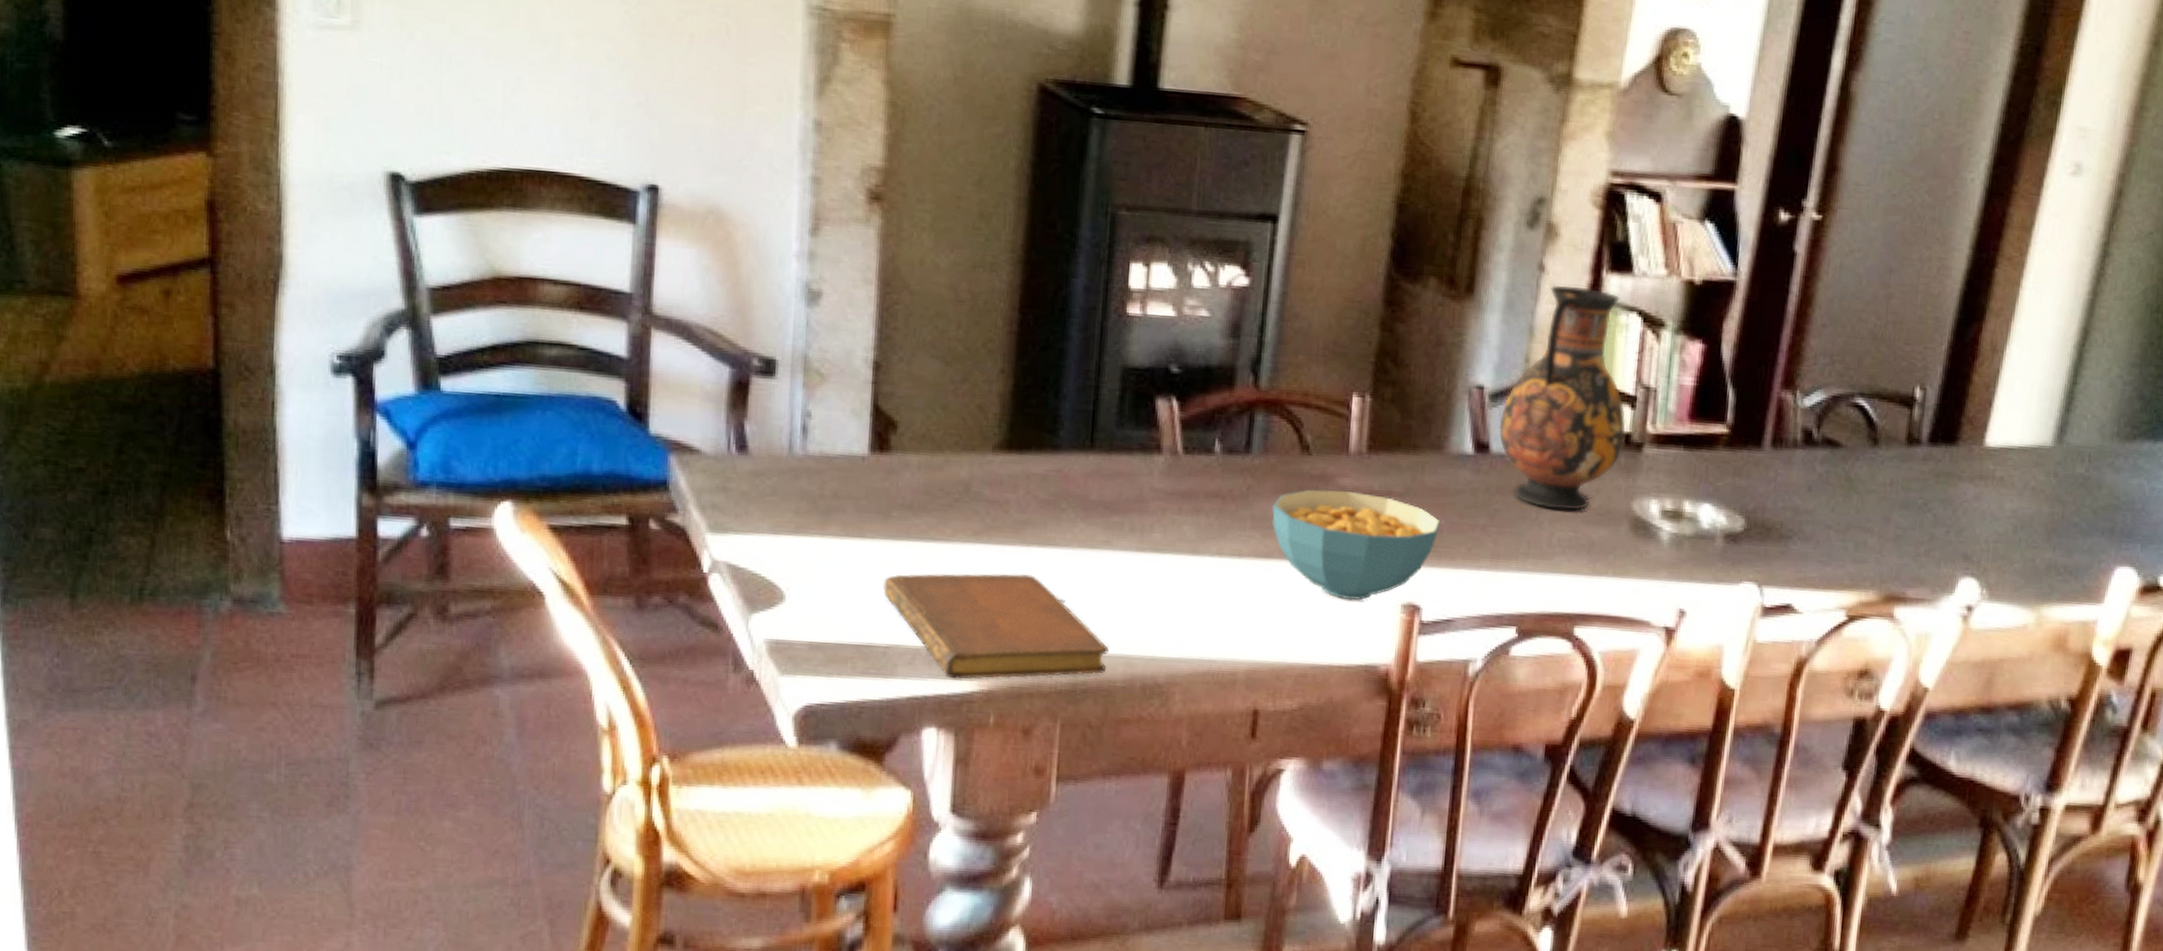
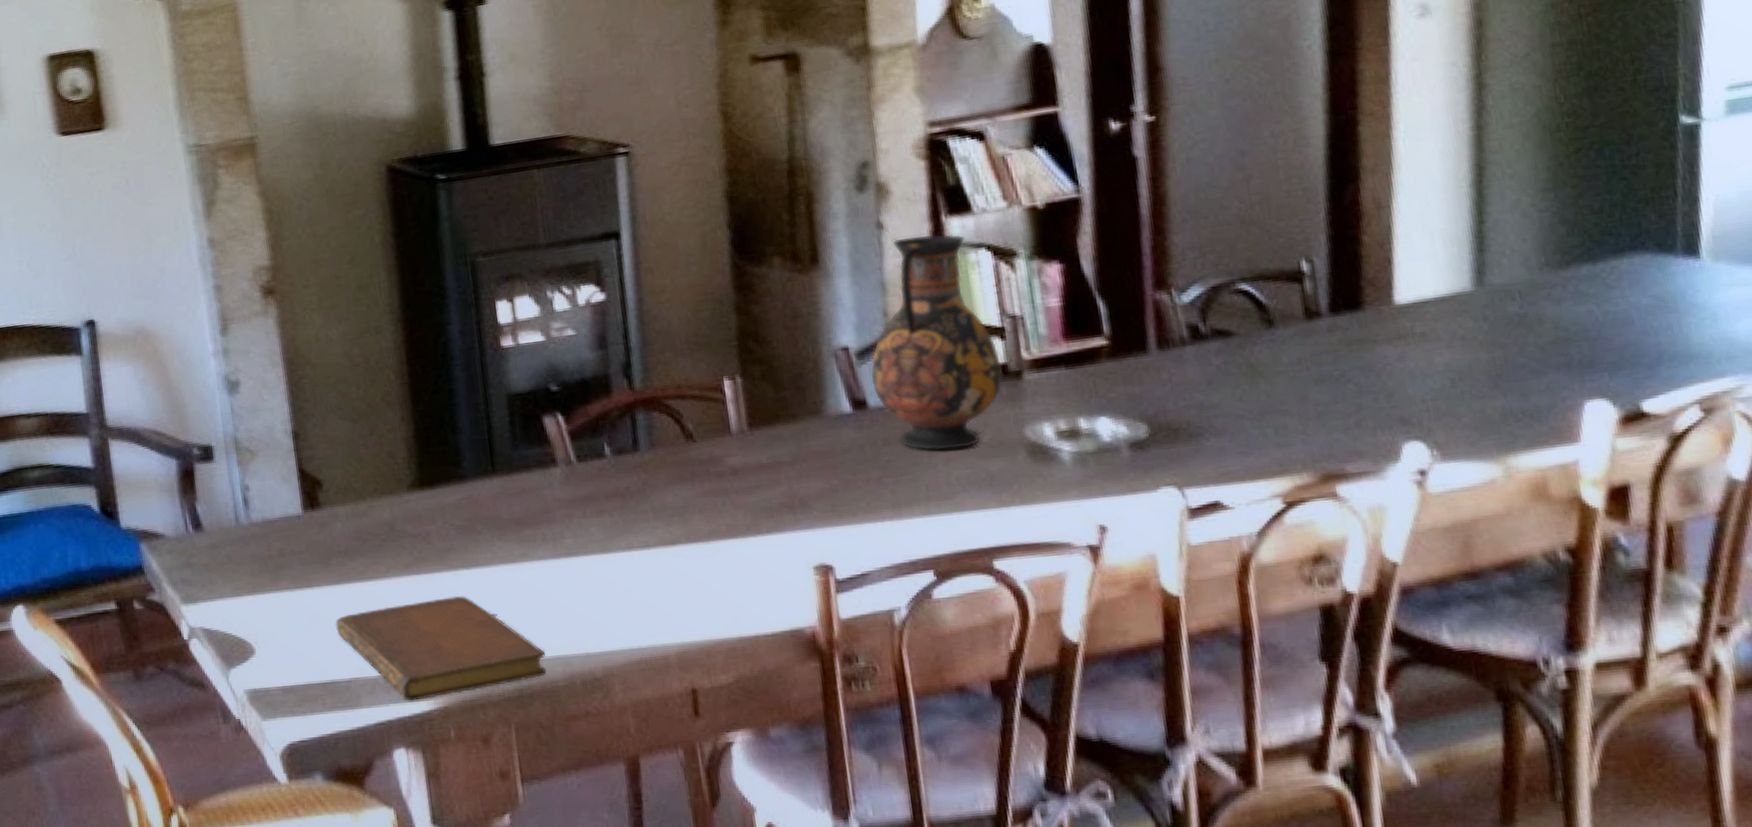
cereal bowl: present [1272,489,1441,601] -> none [670,467,835,571]

